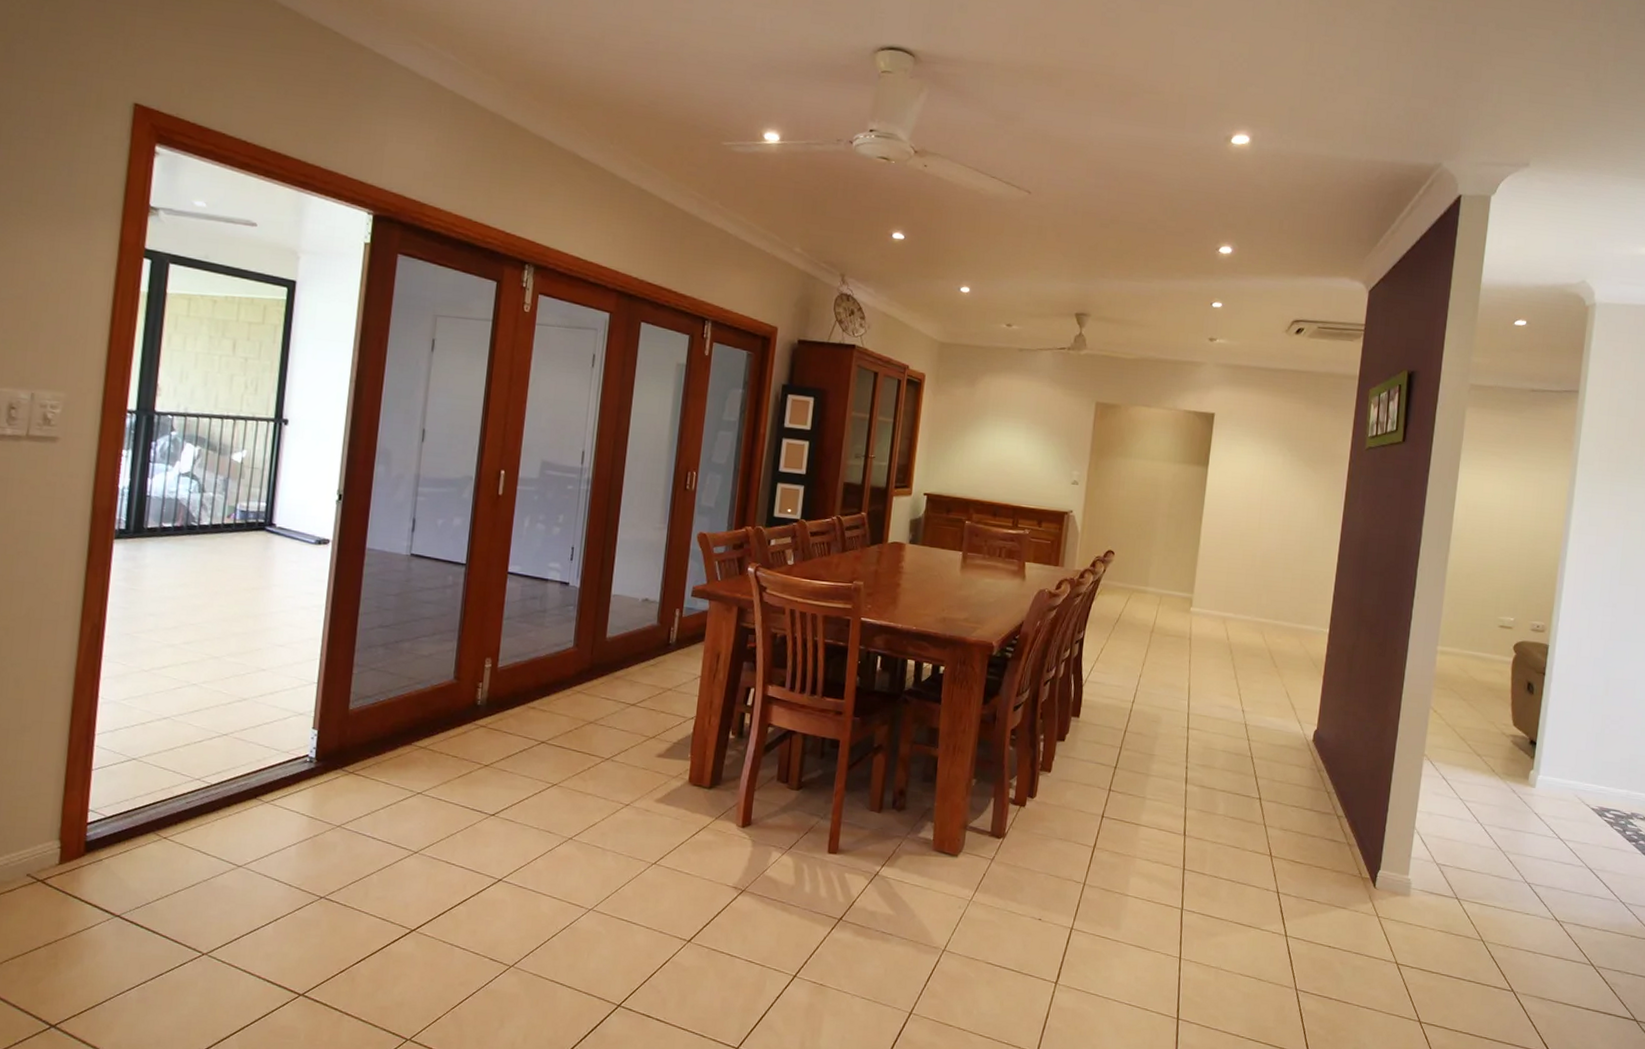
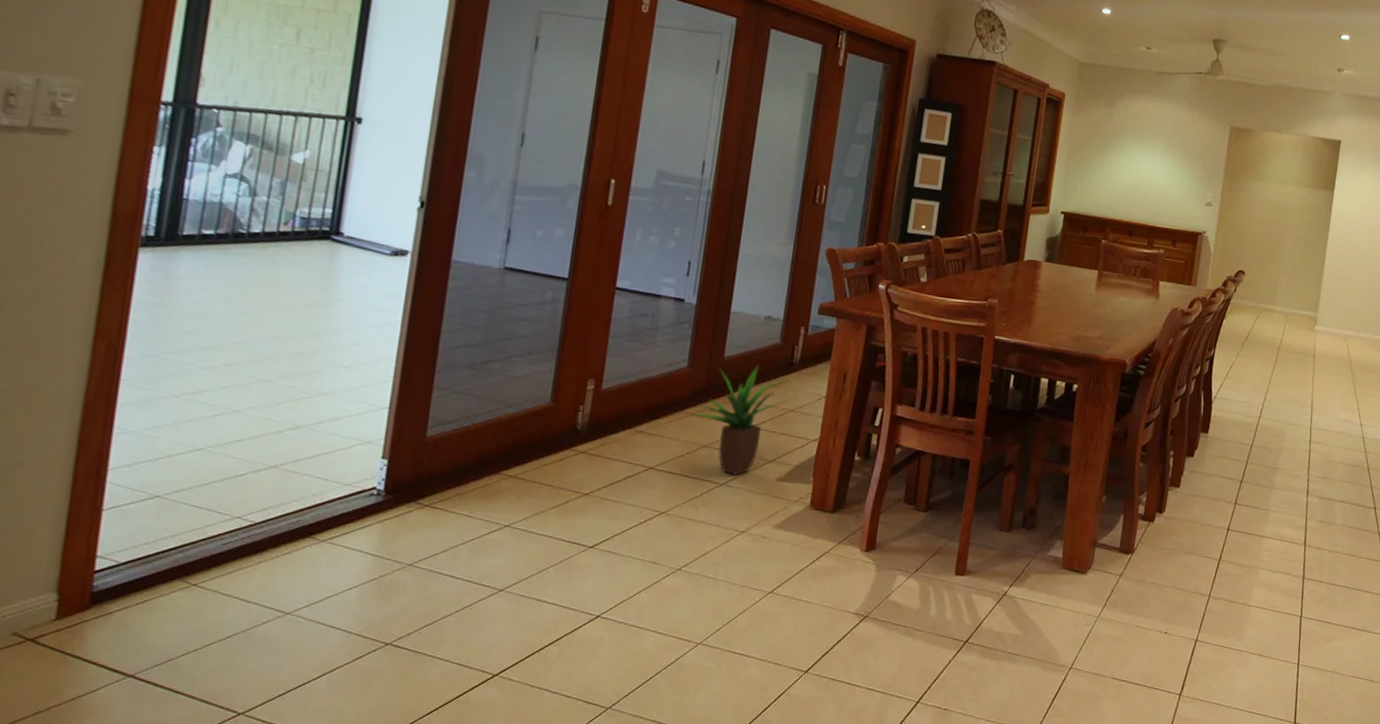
potted plant: none [578,645,664,751] -> present [692,364,786,476]

